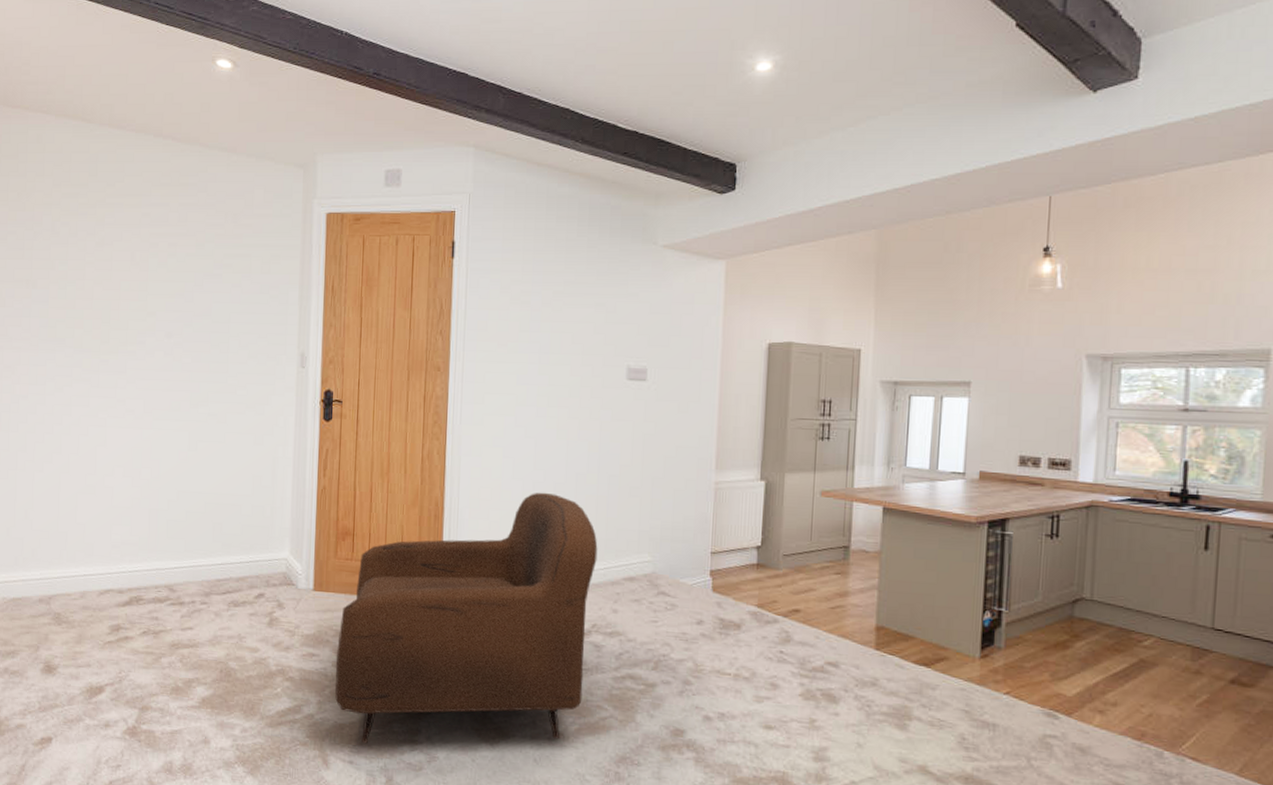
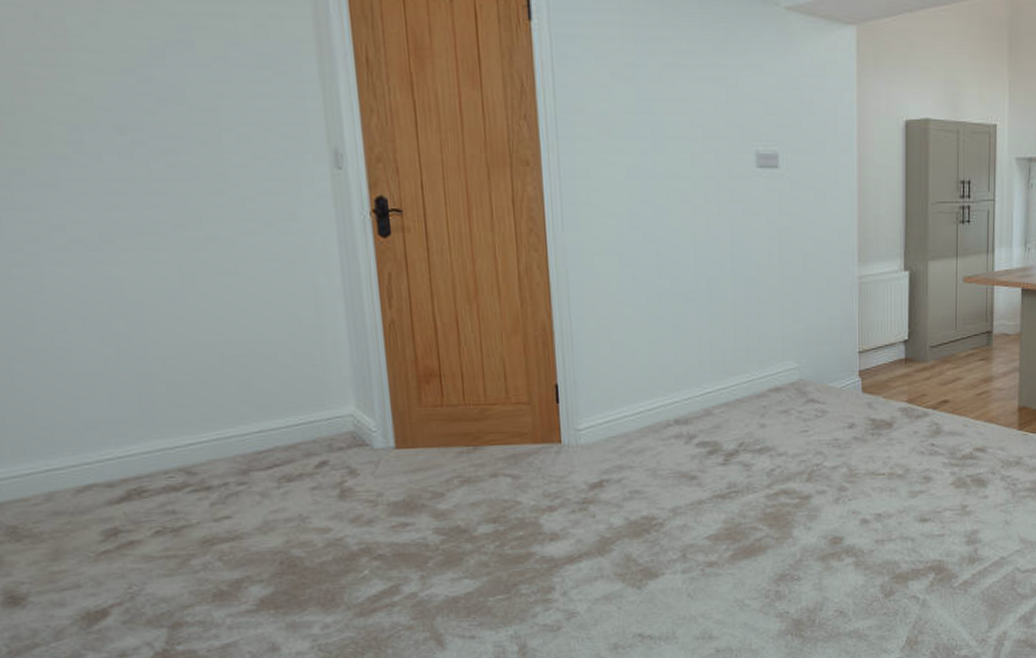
armchair: present [335,492,598,744] -> none [436,303,739,614]

